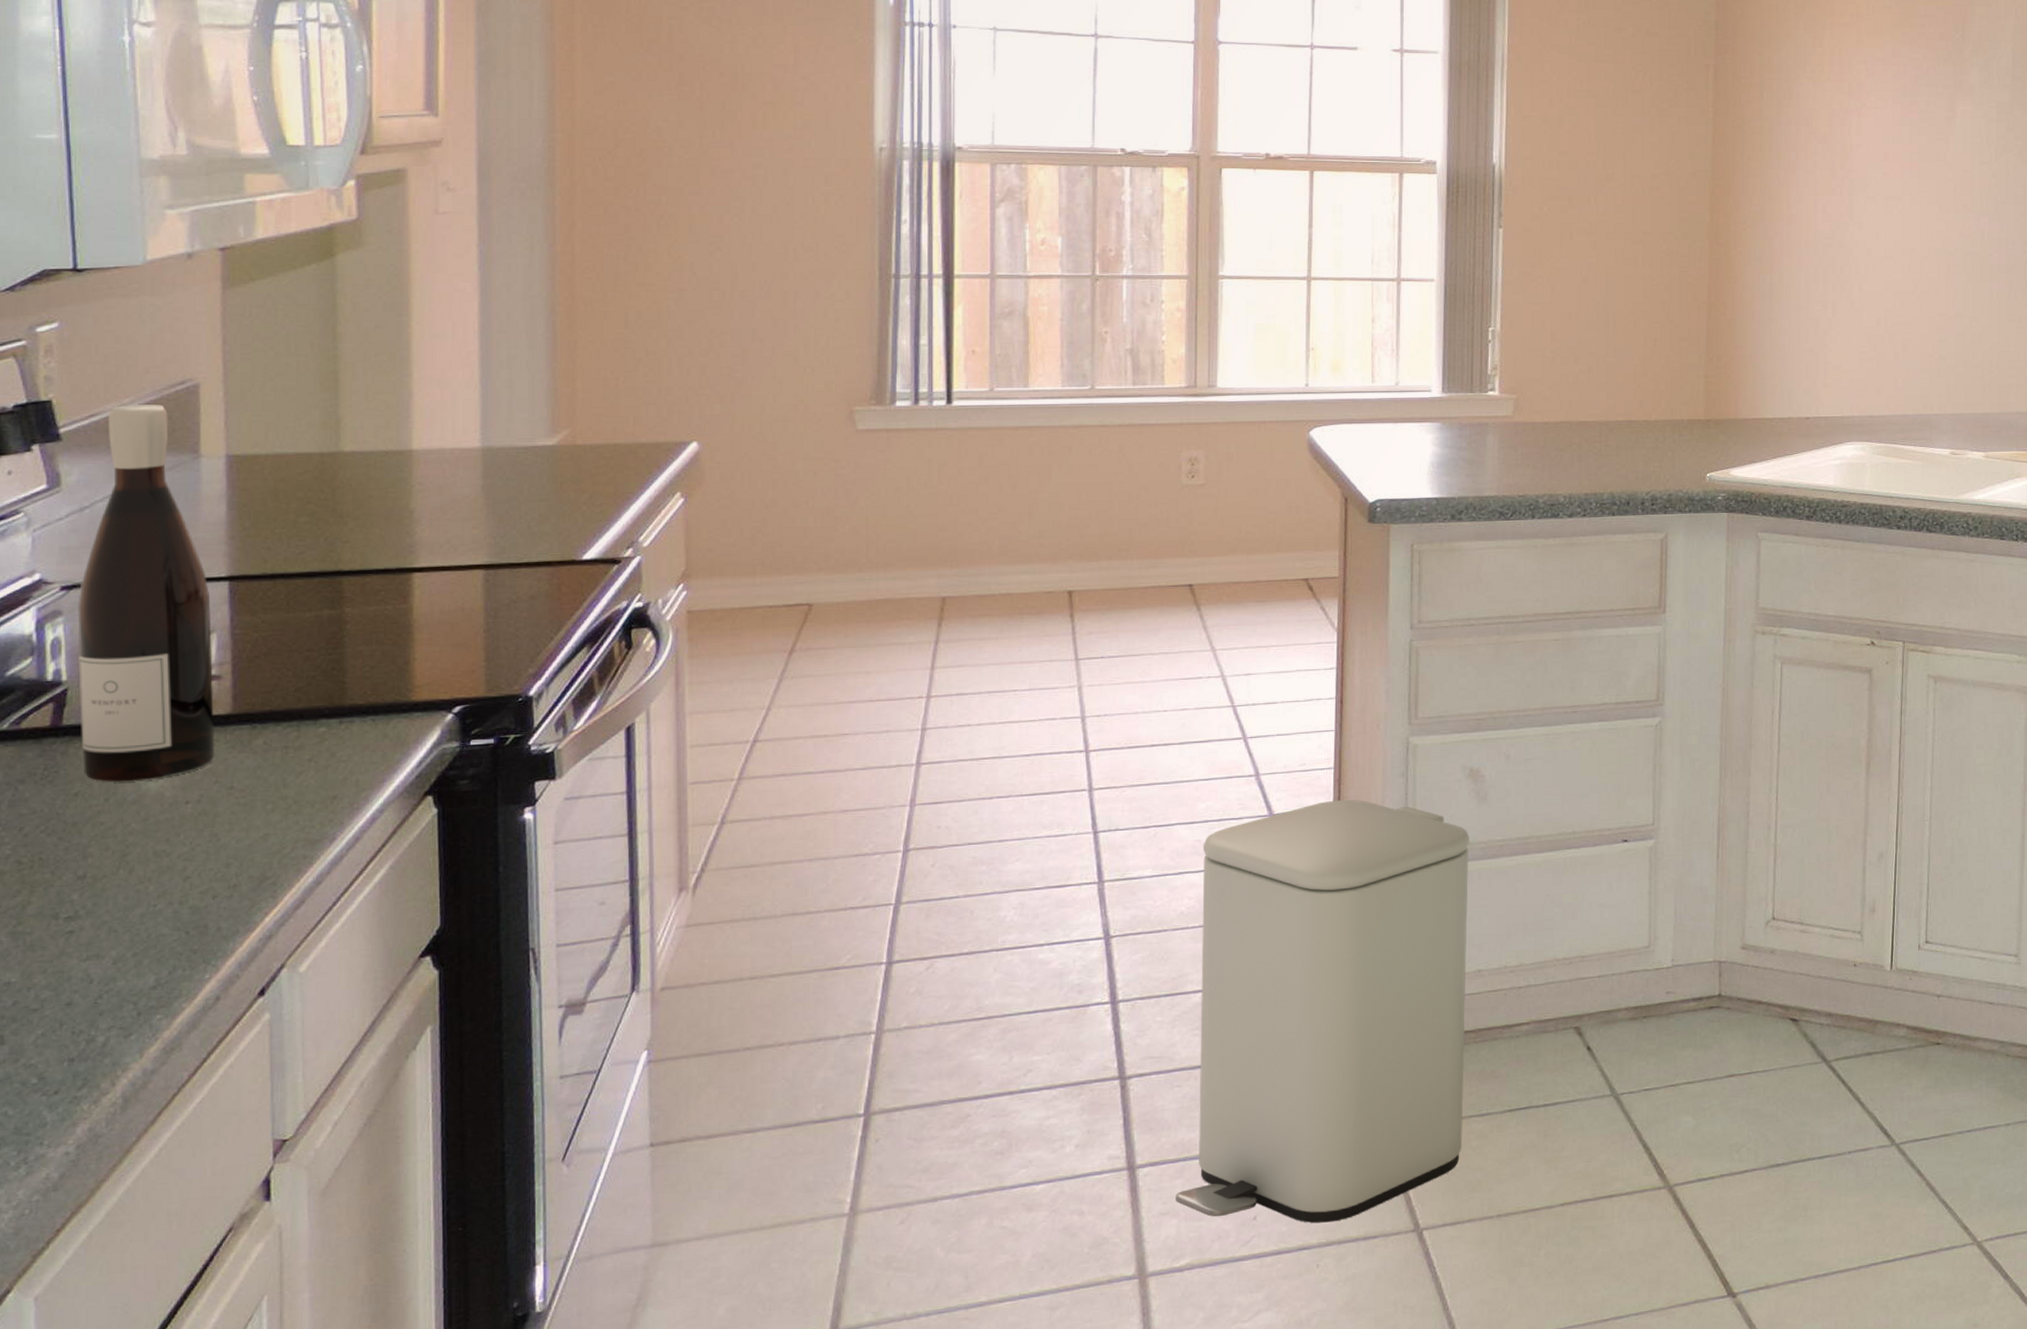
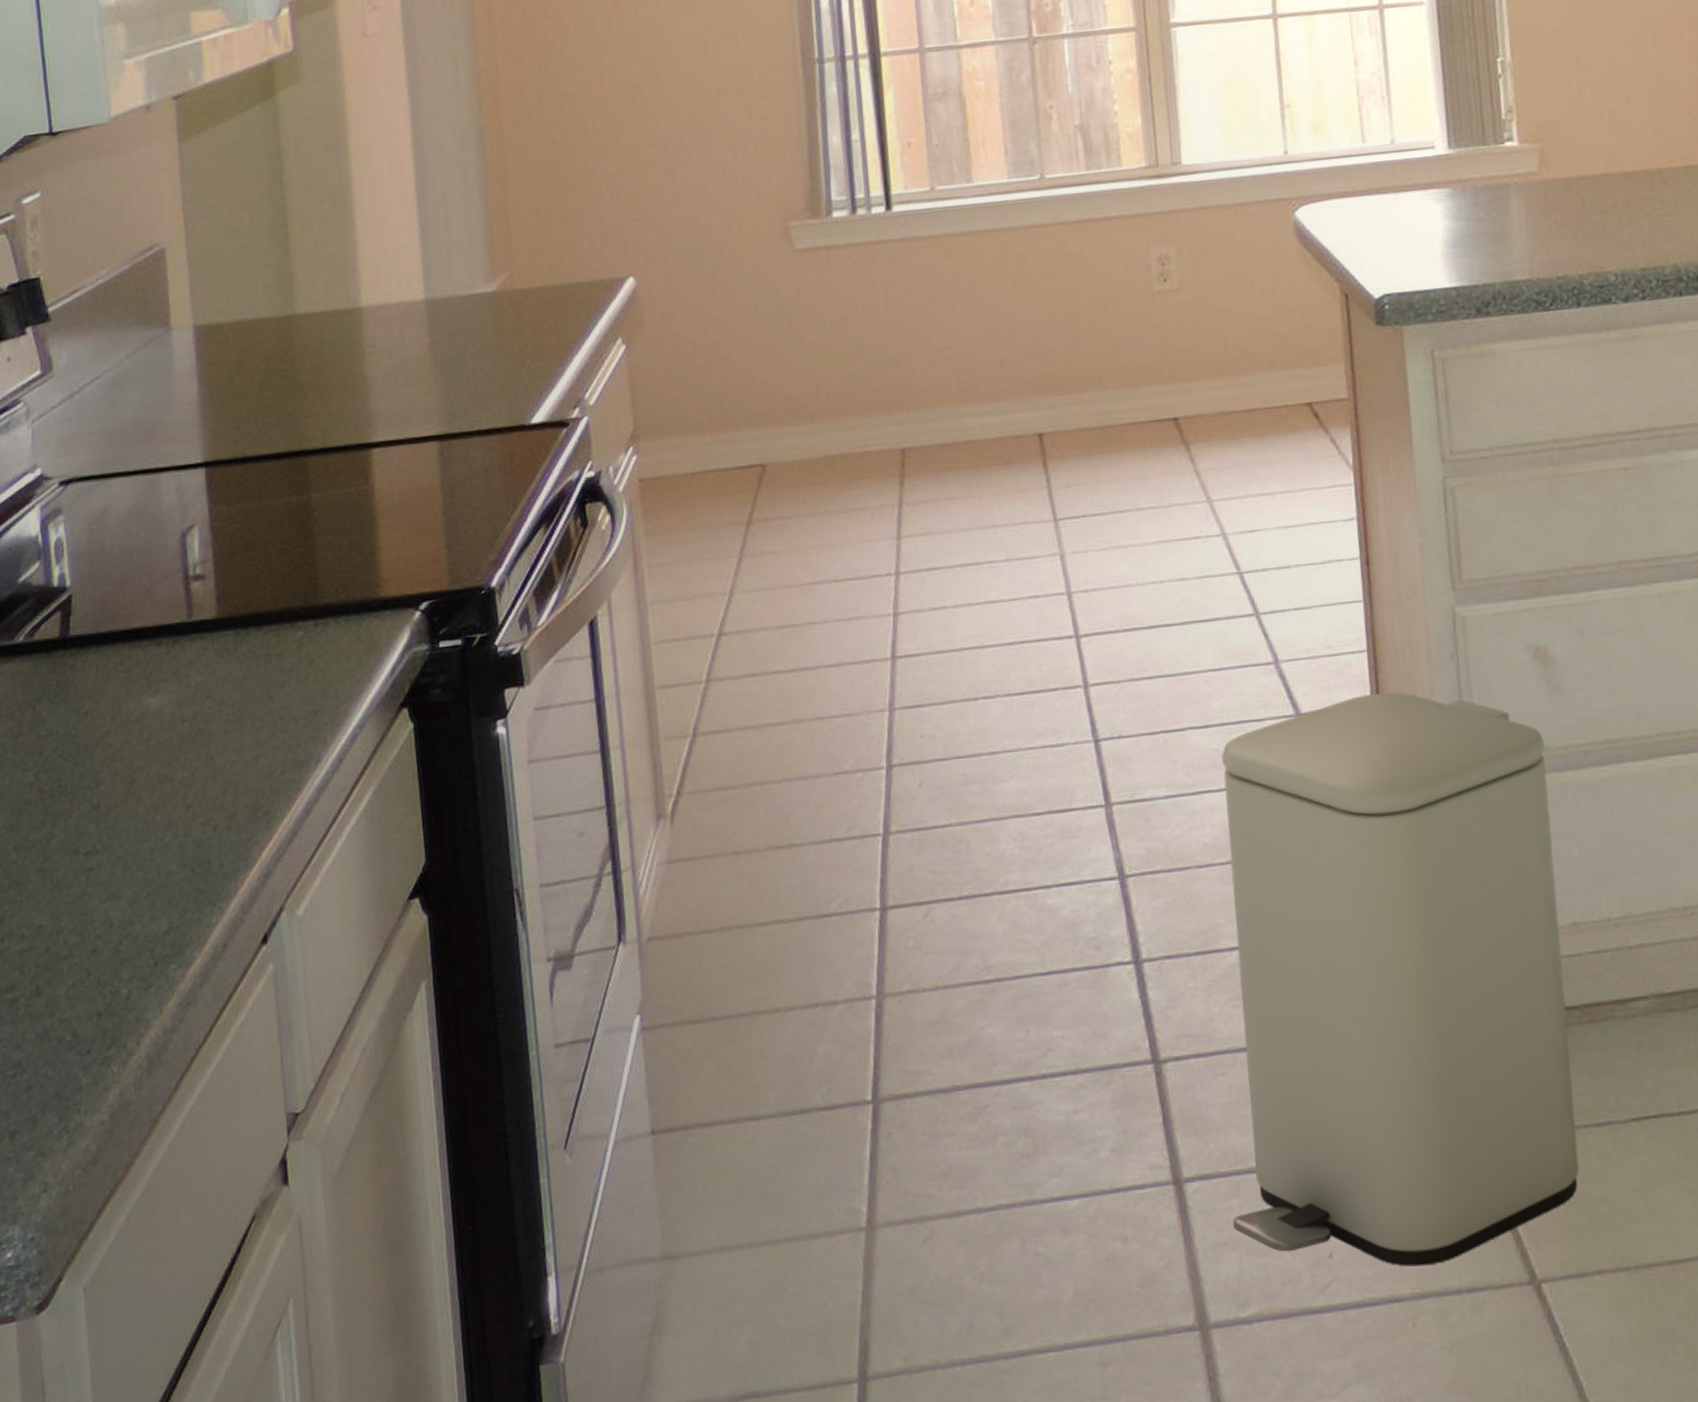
bottle: present [77,404,215,782] -> none [75,274,205,698]

